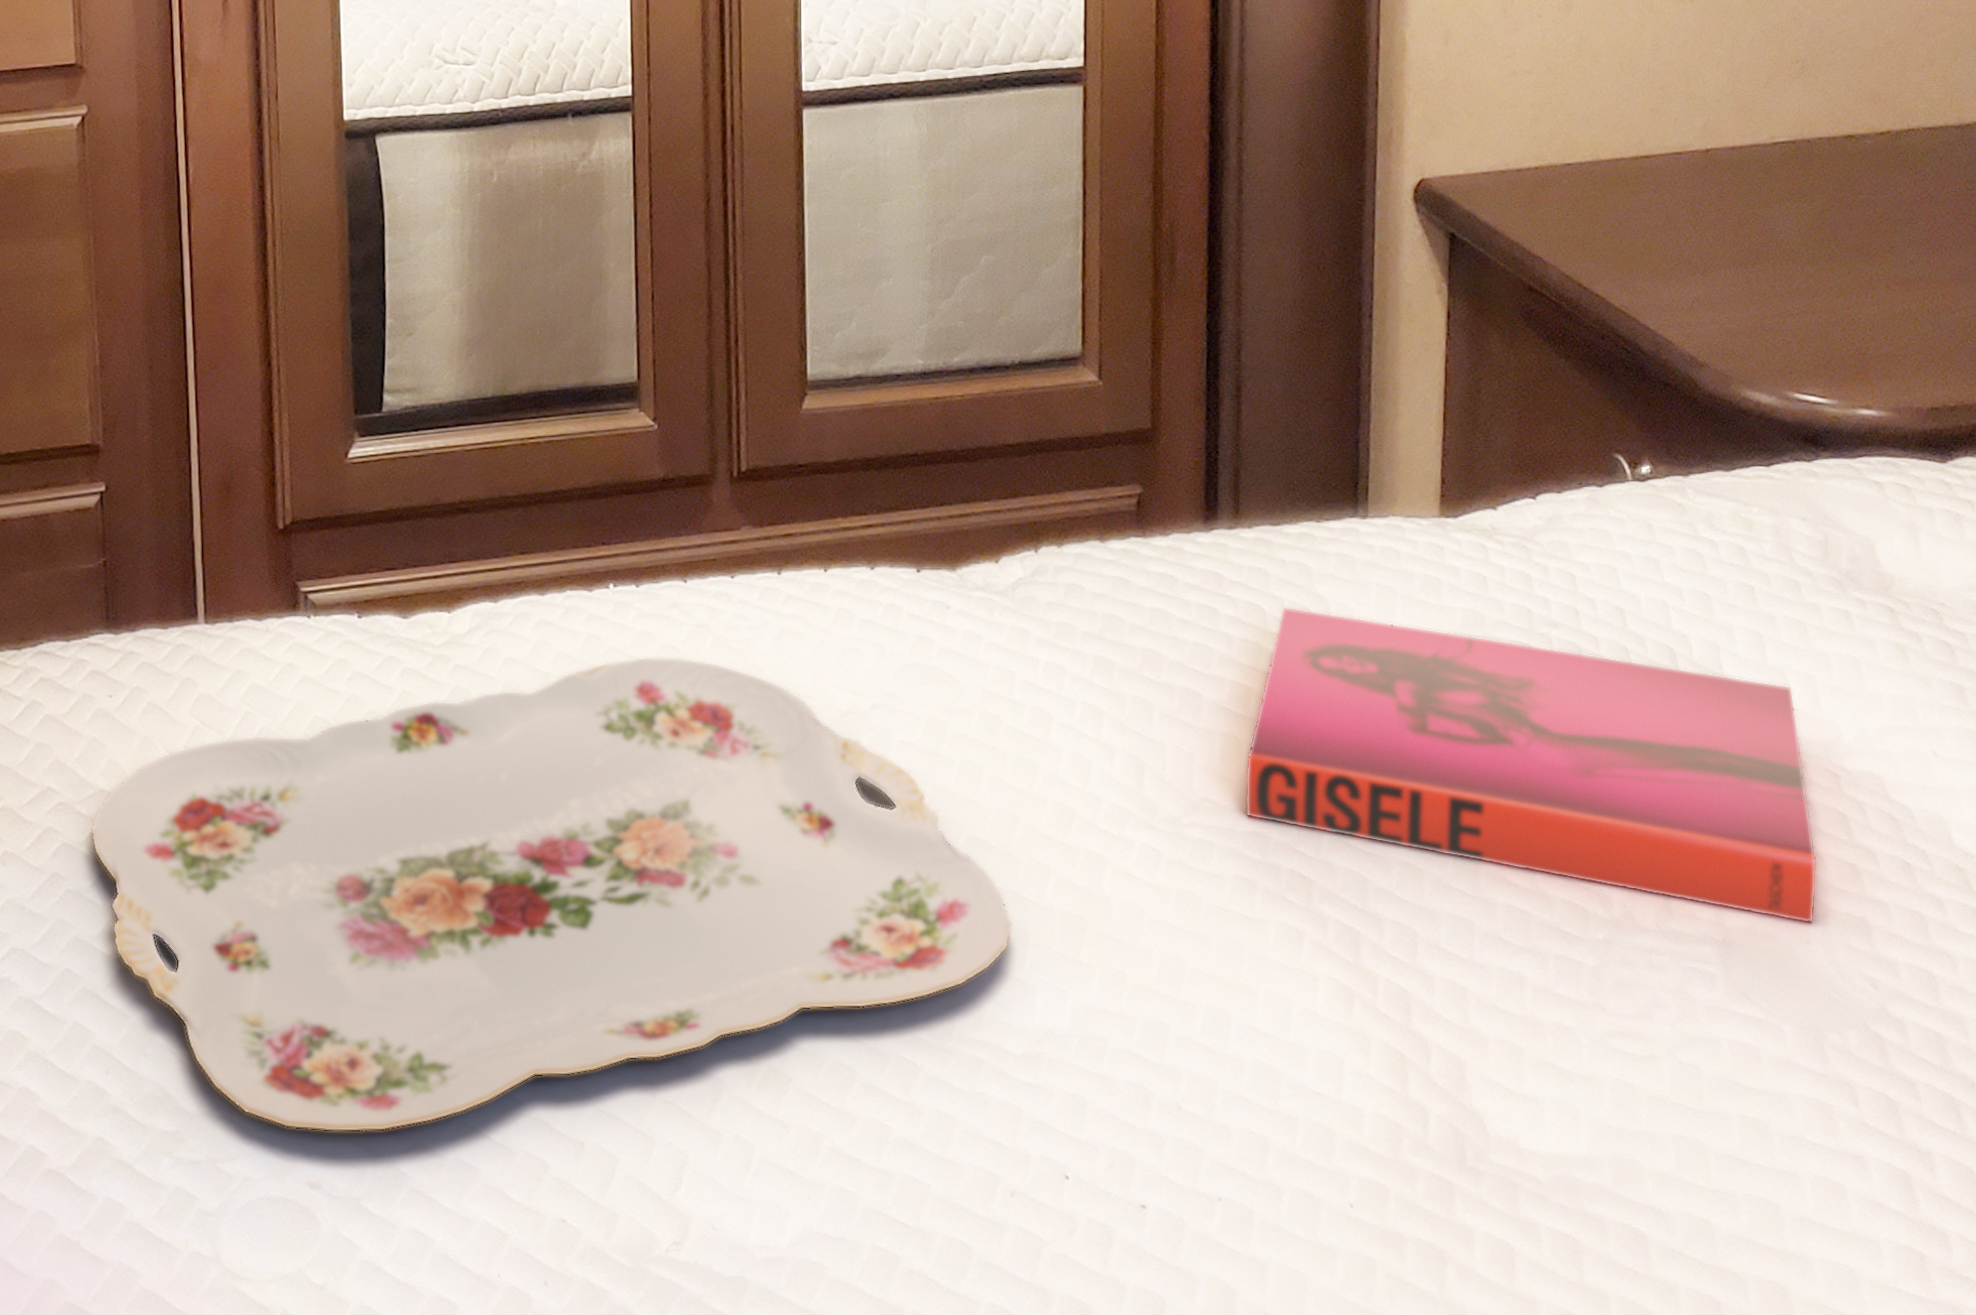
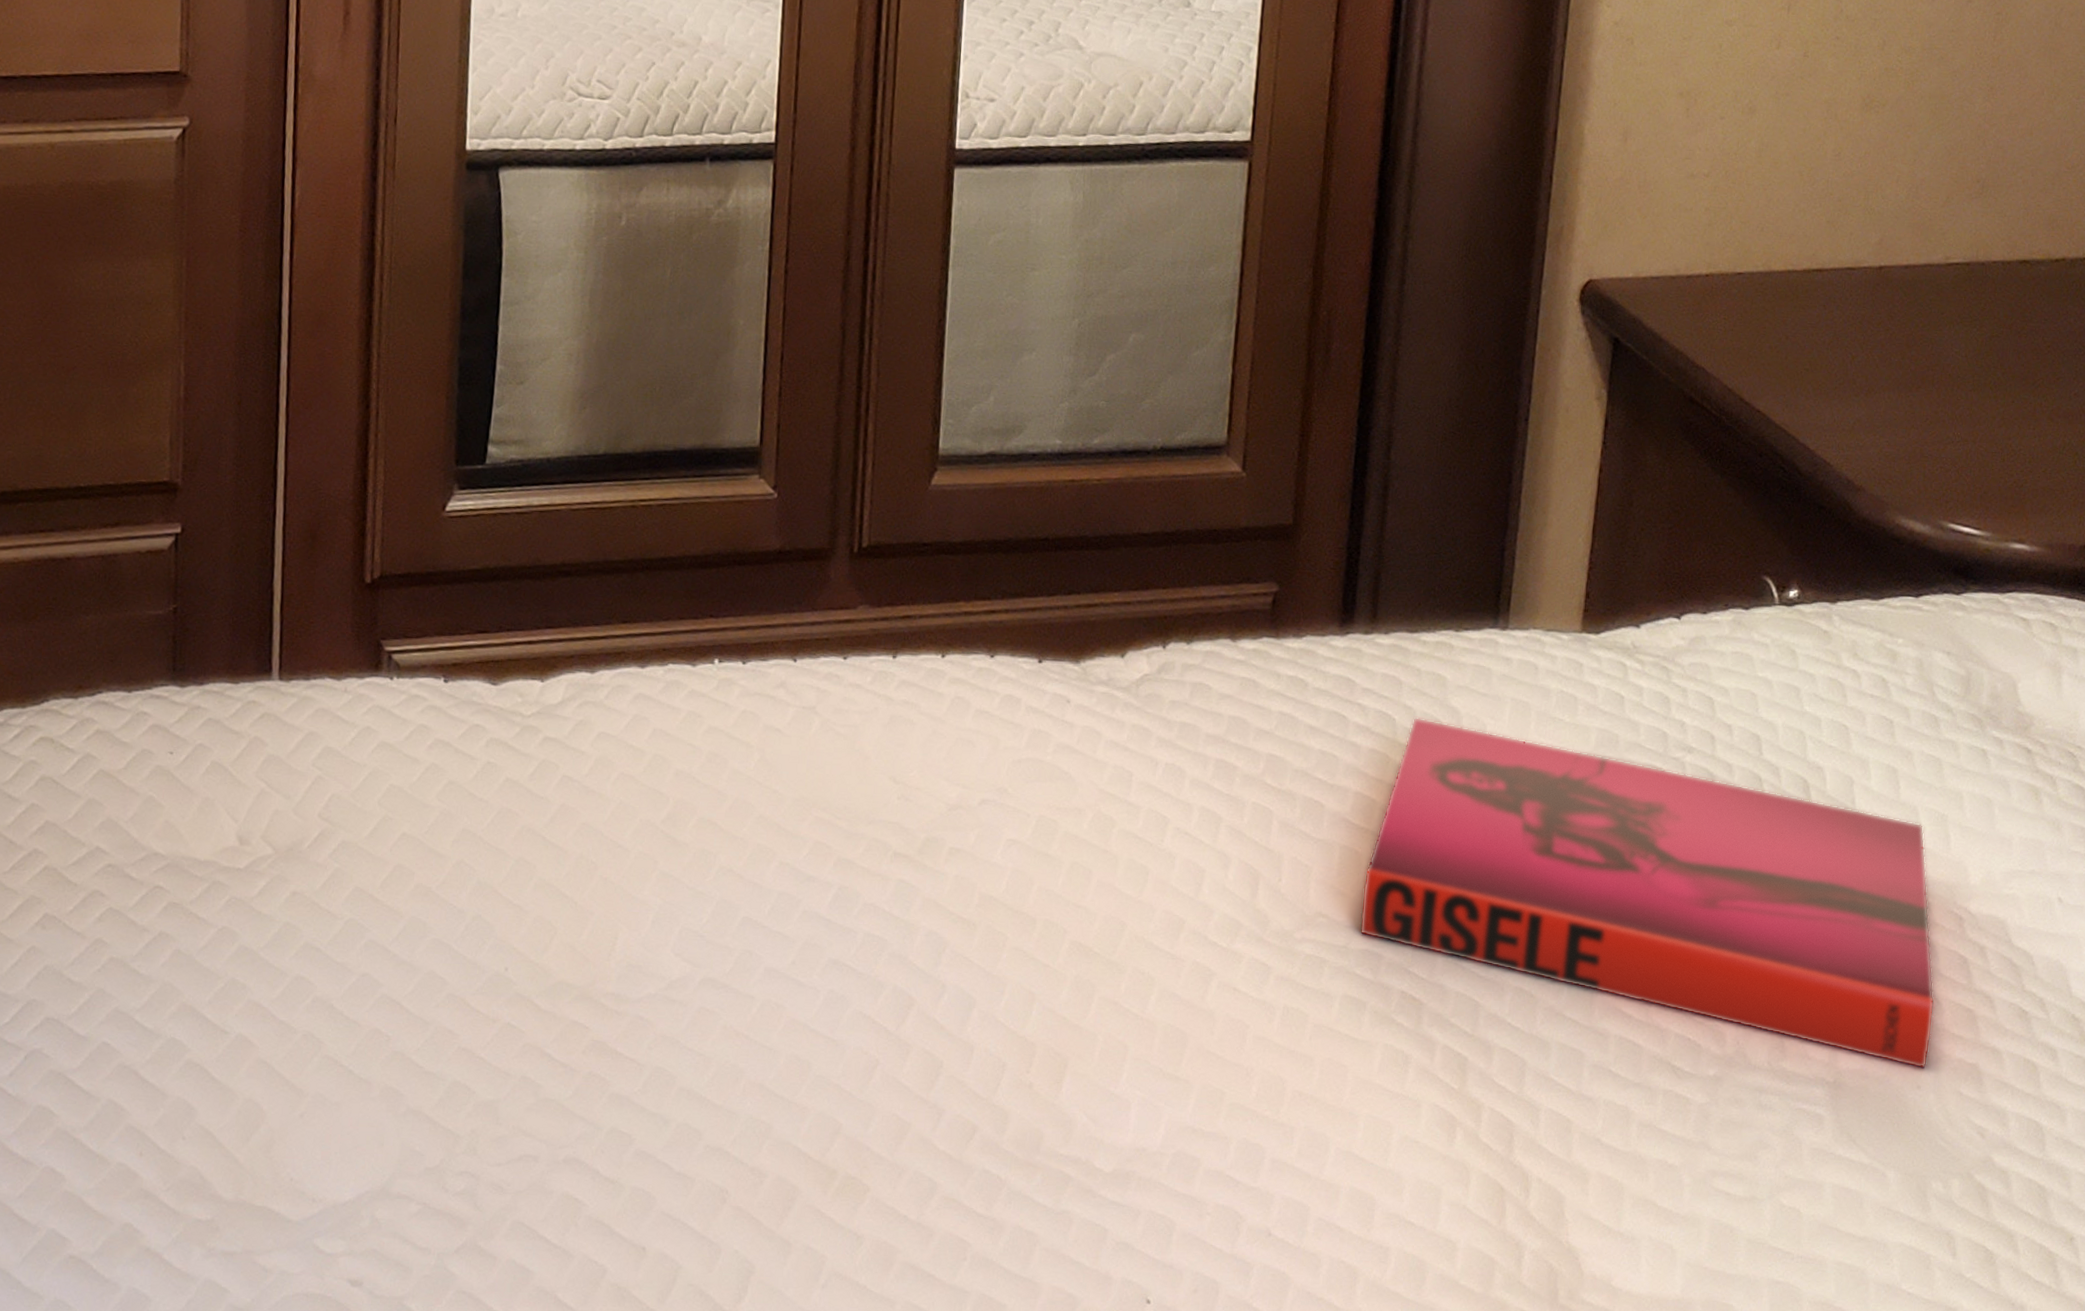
serving tray: present [90,657,1013,1132] -> none [139,737,1112,1228]

